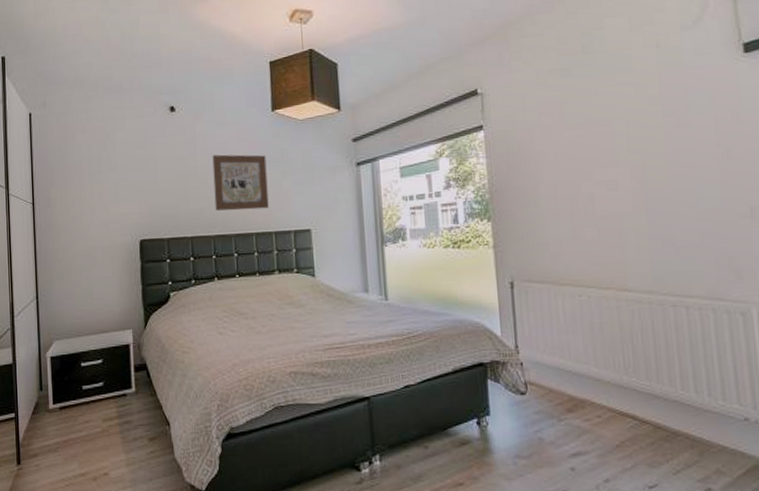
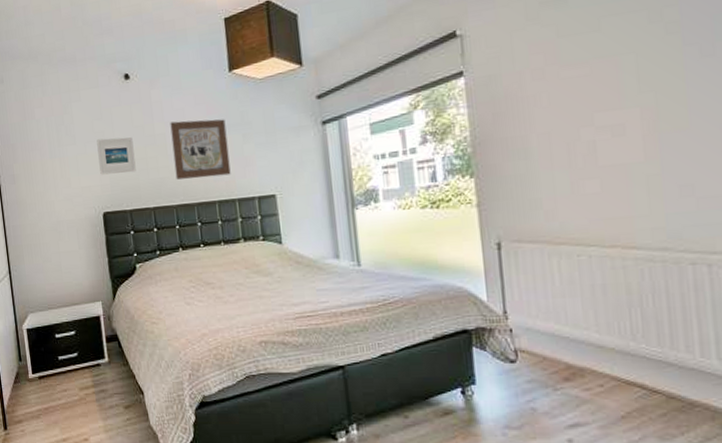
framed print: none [138,167,176,203] -> present [96,137,136,175]

